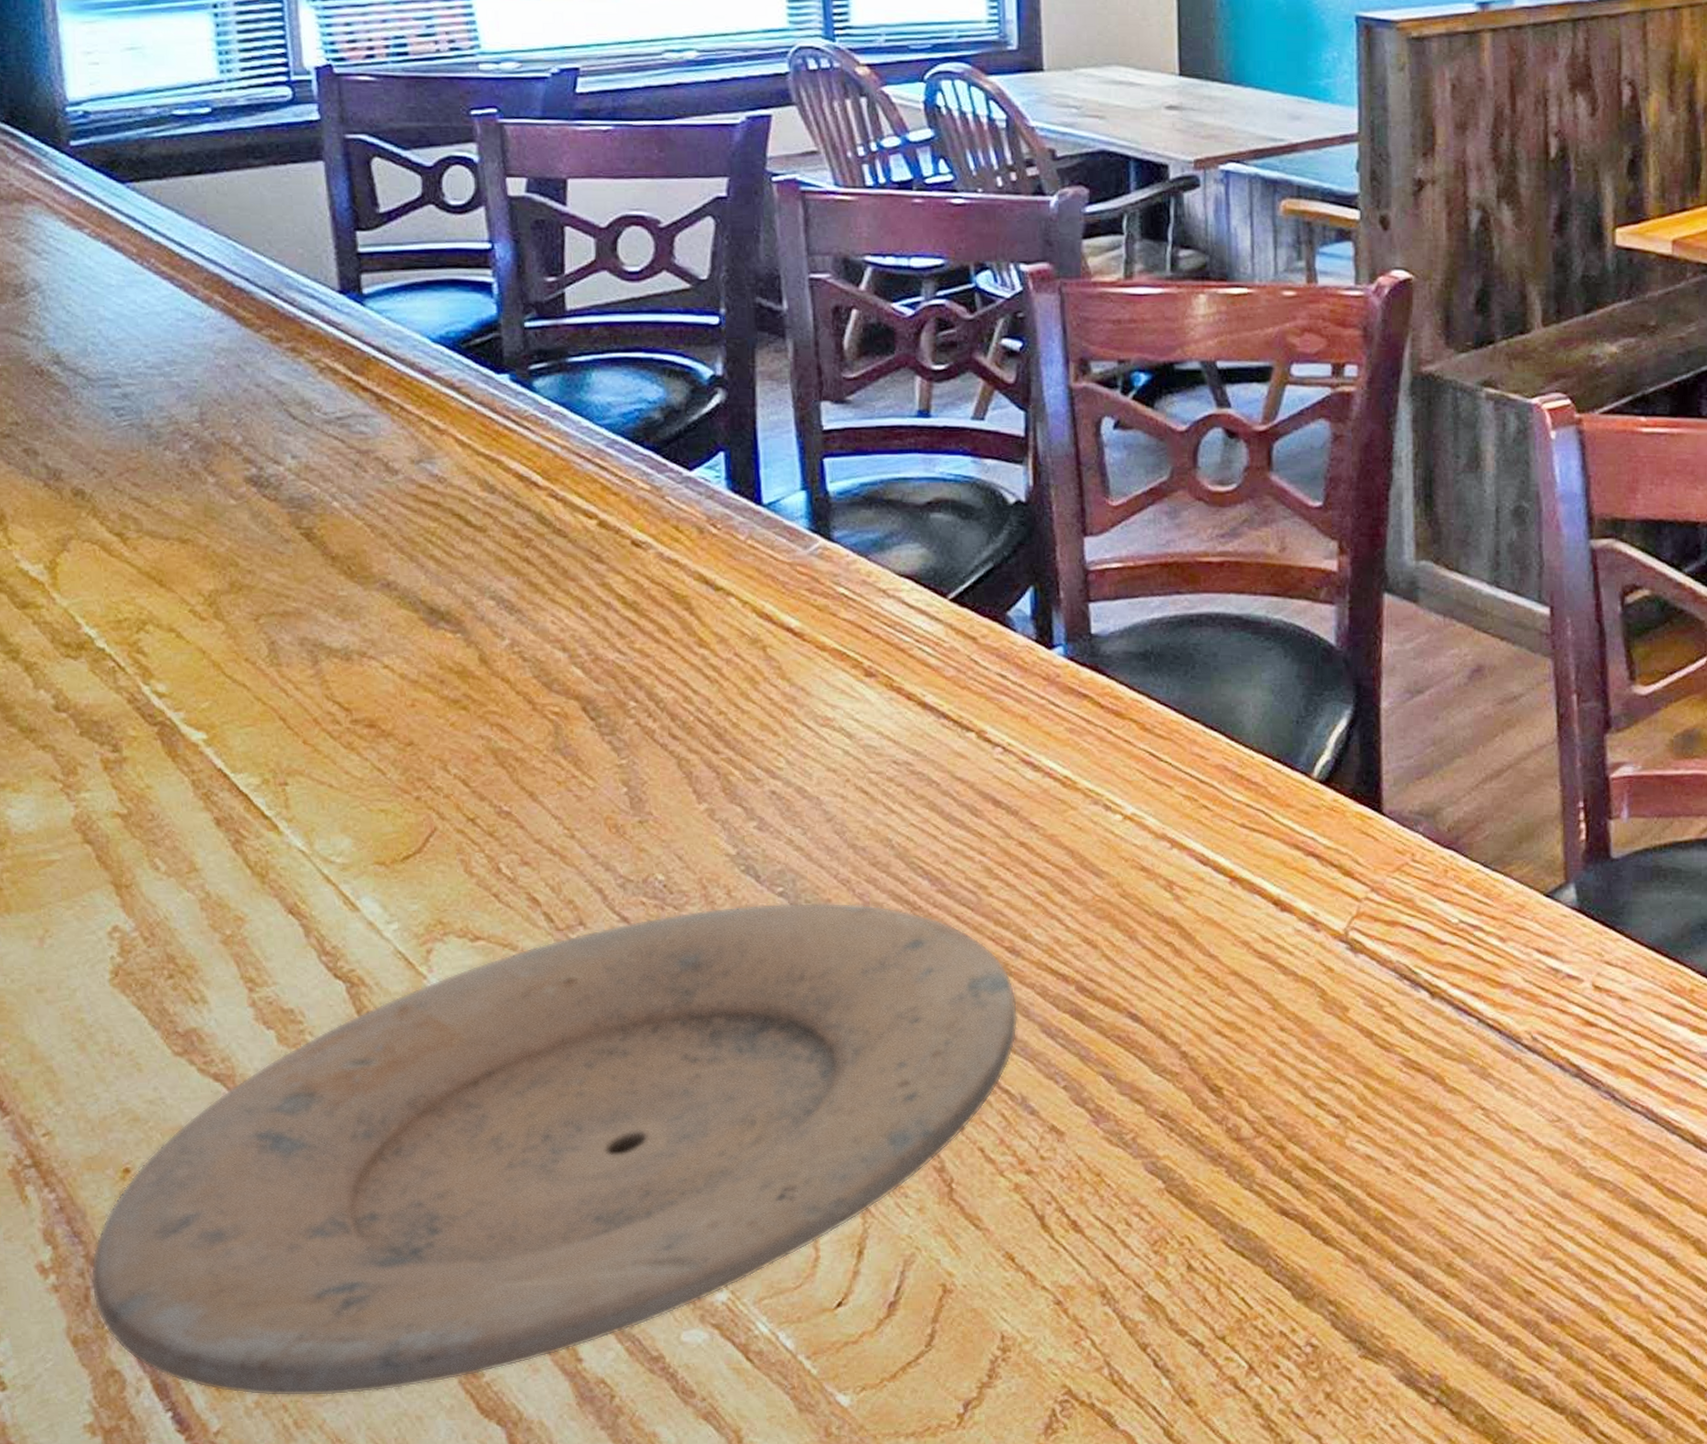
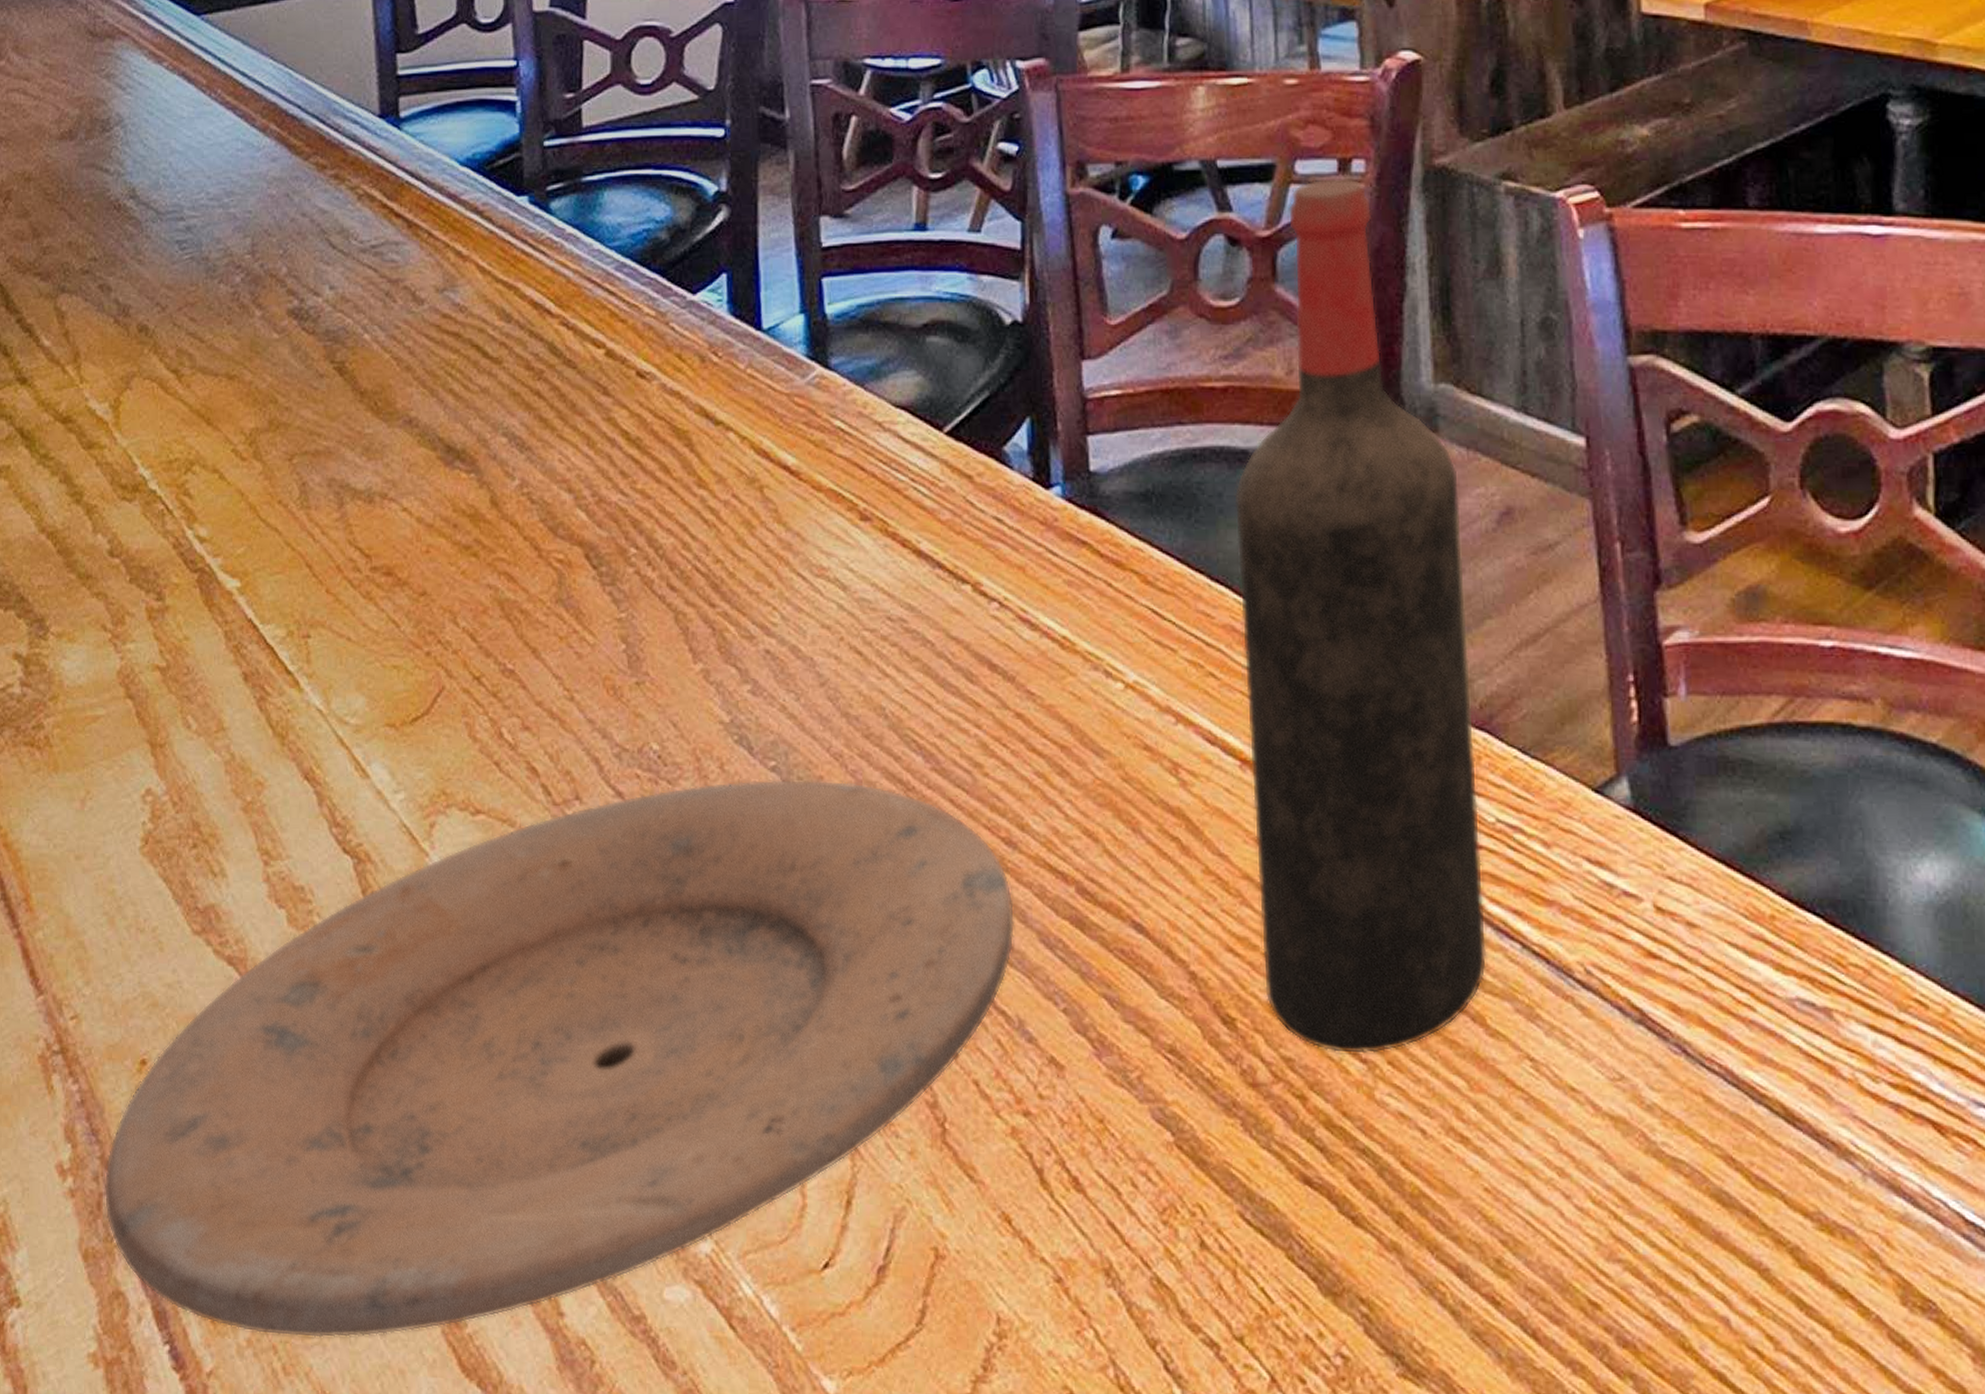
wine bottle: none [1228,380,1448,1112] -> present [1234,177,1488,1055]

